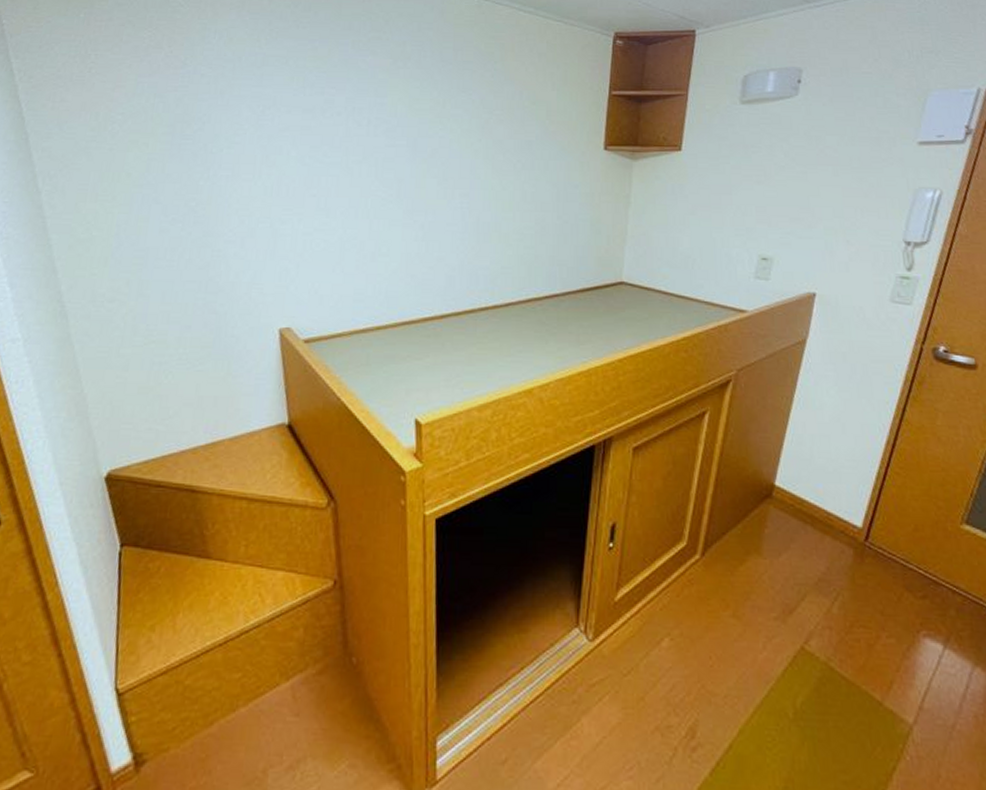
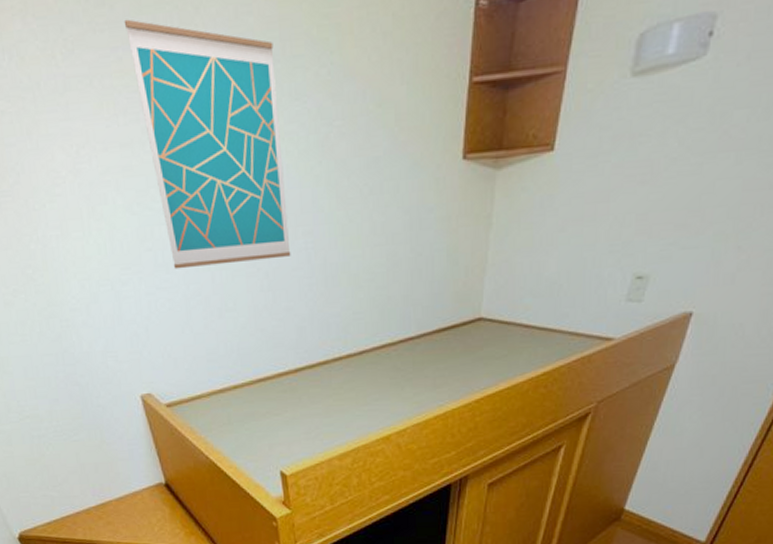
wall art: none [324,22,448,215] -> present [123,19,291,269]

